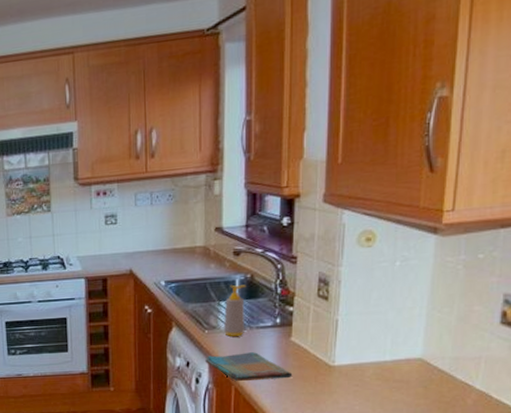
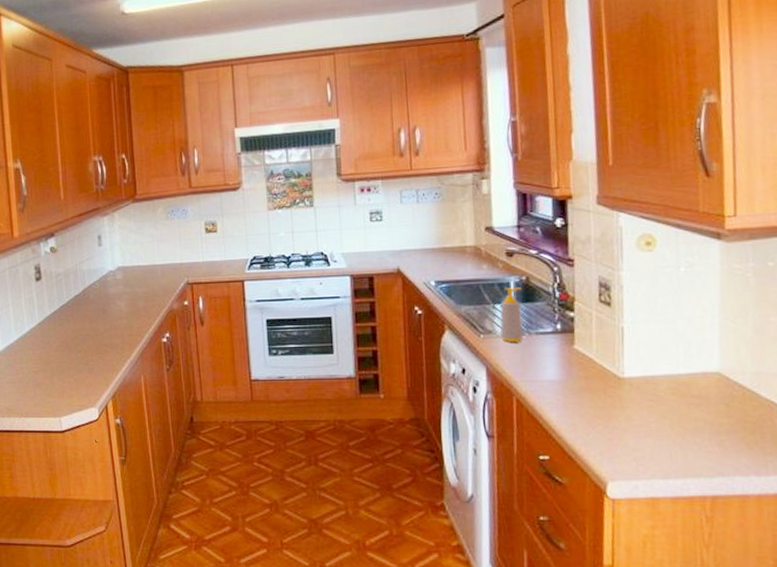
dish towel: present [205,352,293,382] -> none [482,360,579,392]

